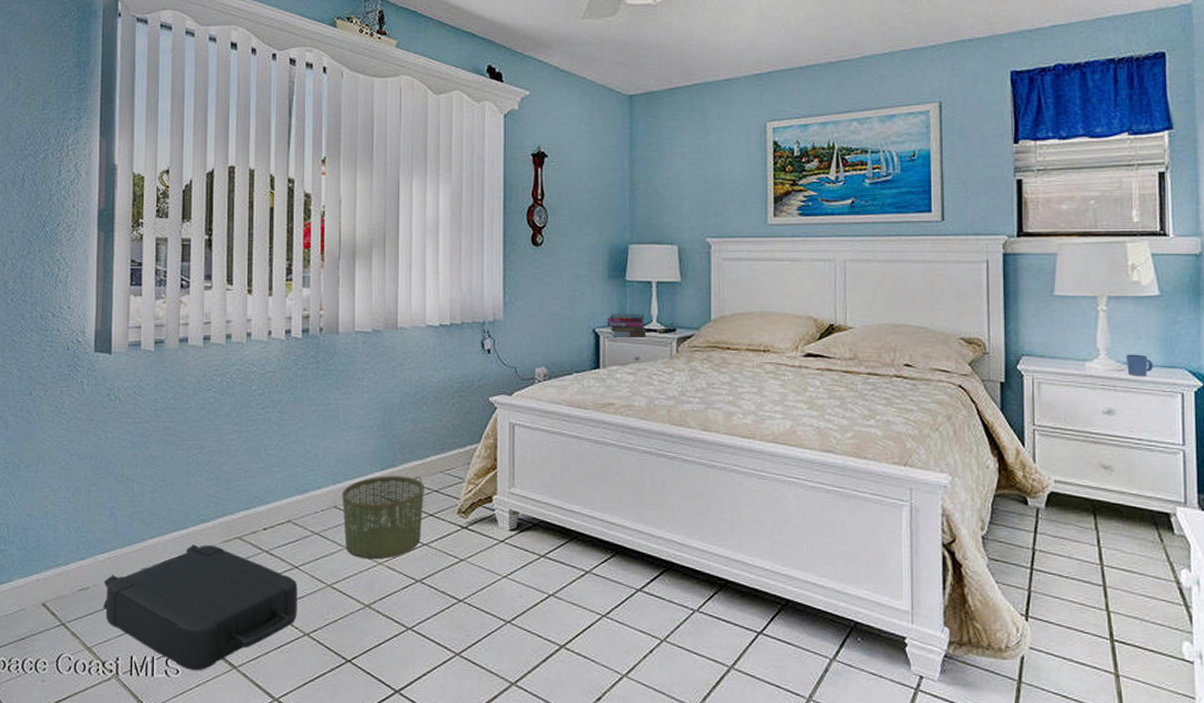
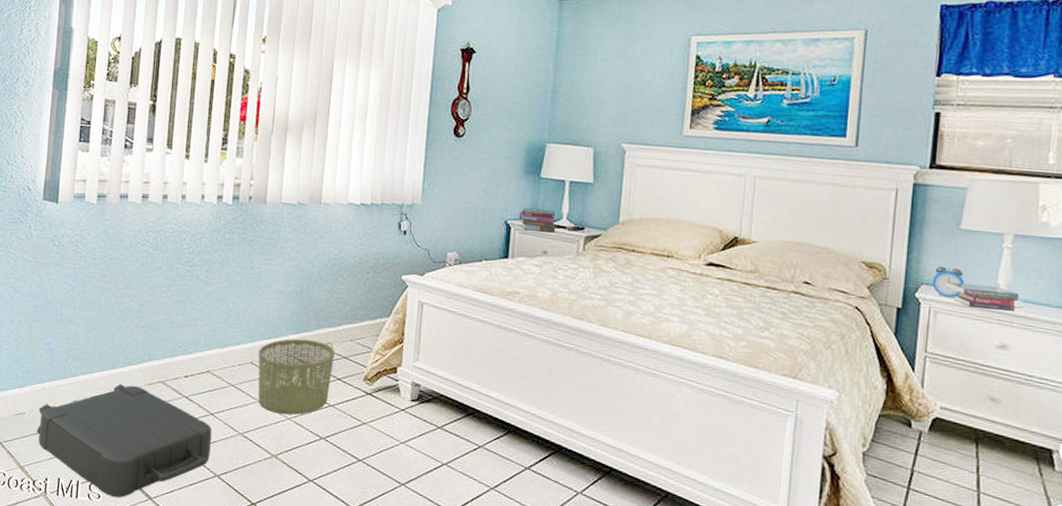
alarm clock: none [1033,335,1064,367] -> present [932,266,965,298]
books: none [1046,351,1119,376] -> present [945,282,1019,312]
mug: present [1125,354,1154,377] -> none [1025,292,1053,317]

